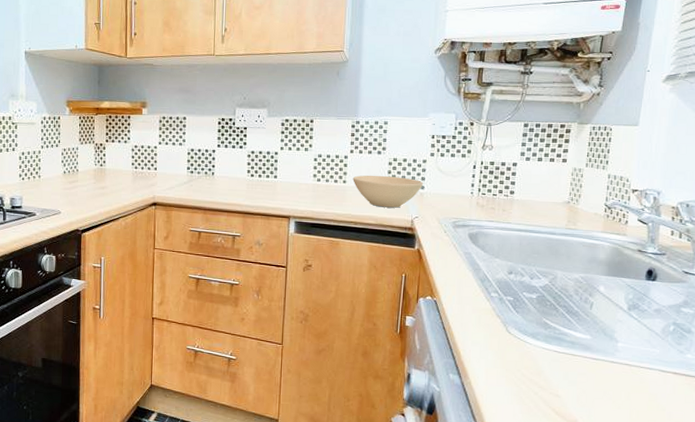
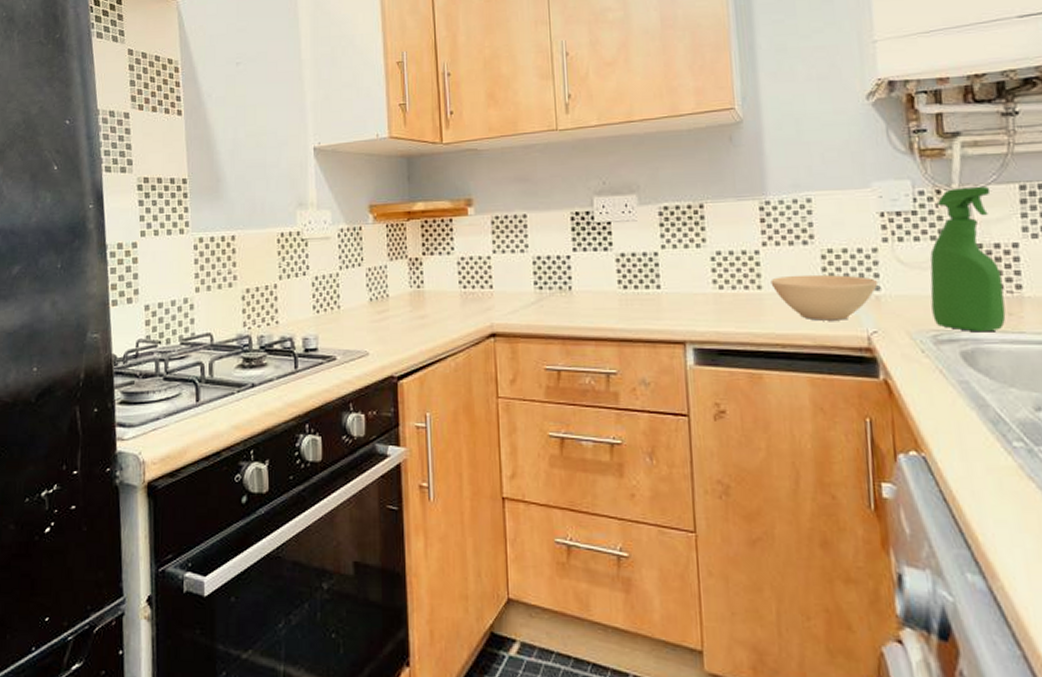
spray bottle: none [455,122,505,221] -> present [930,186,1006,332]

